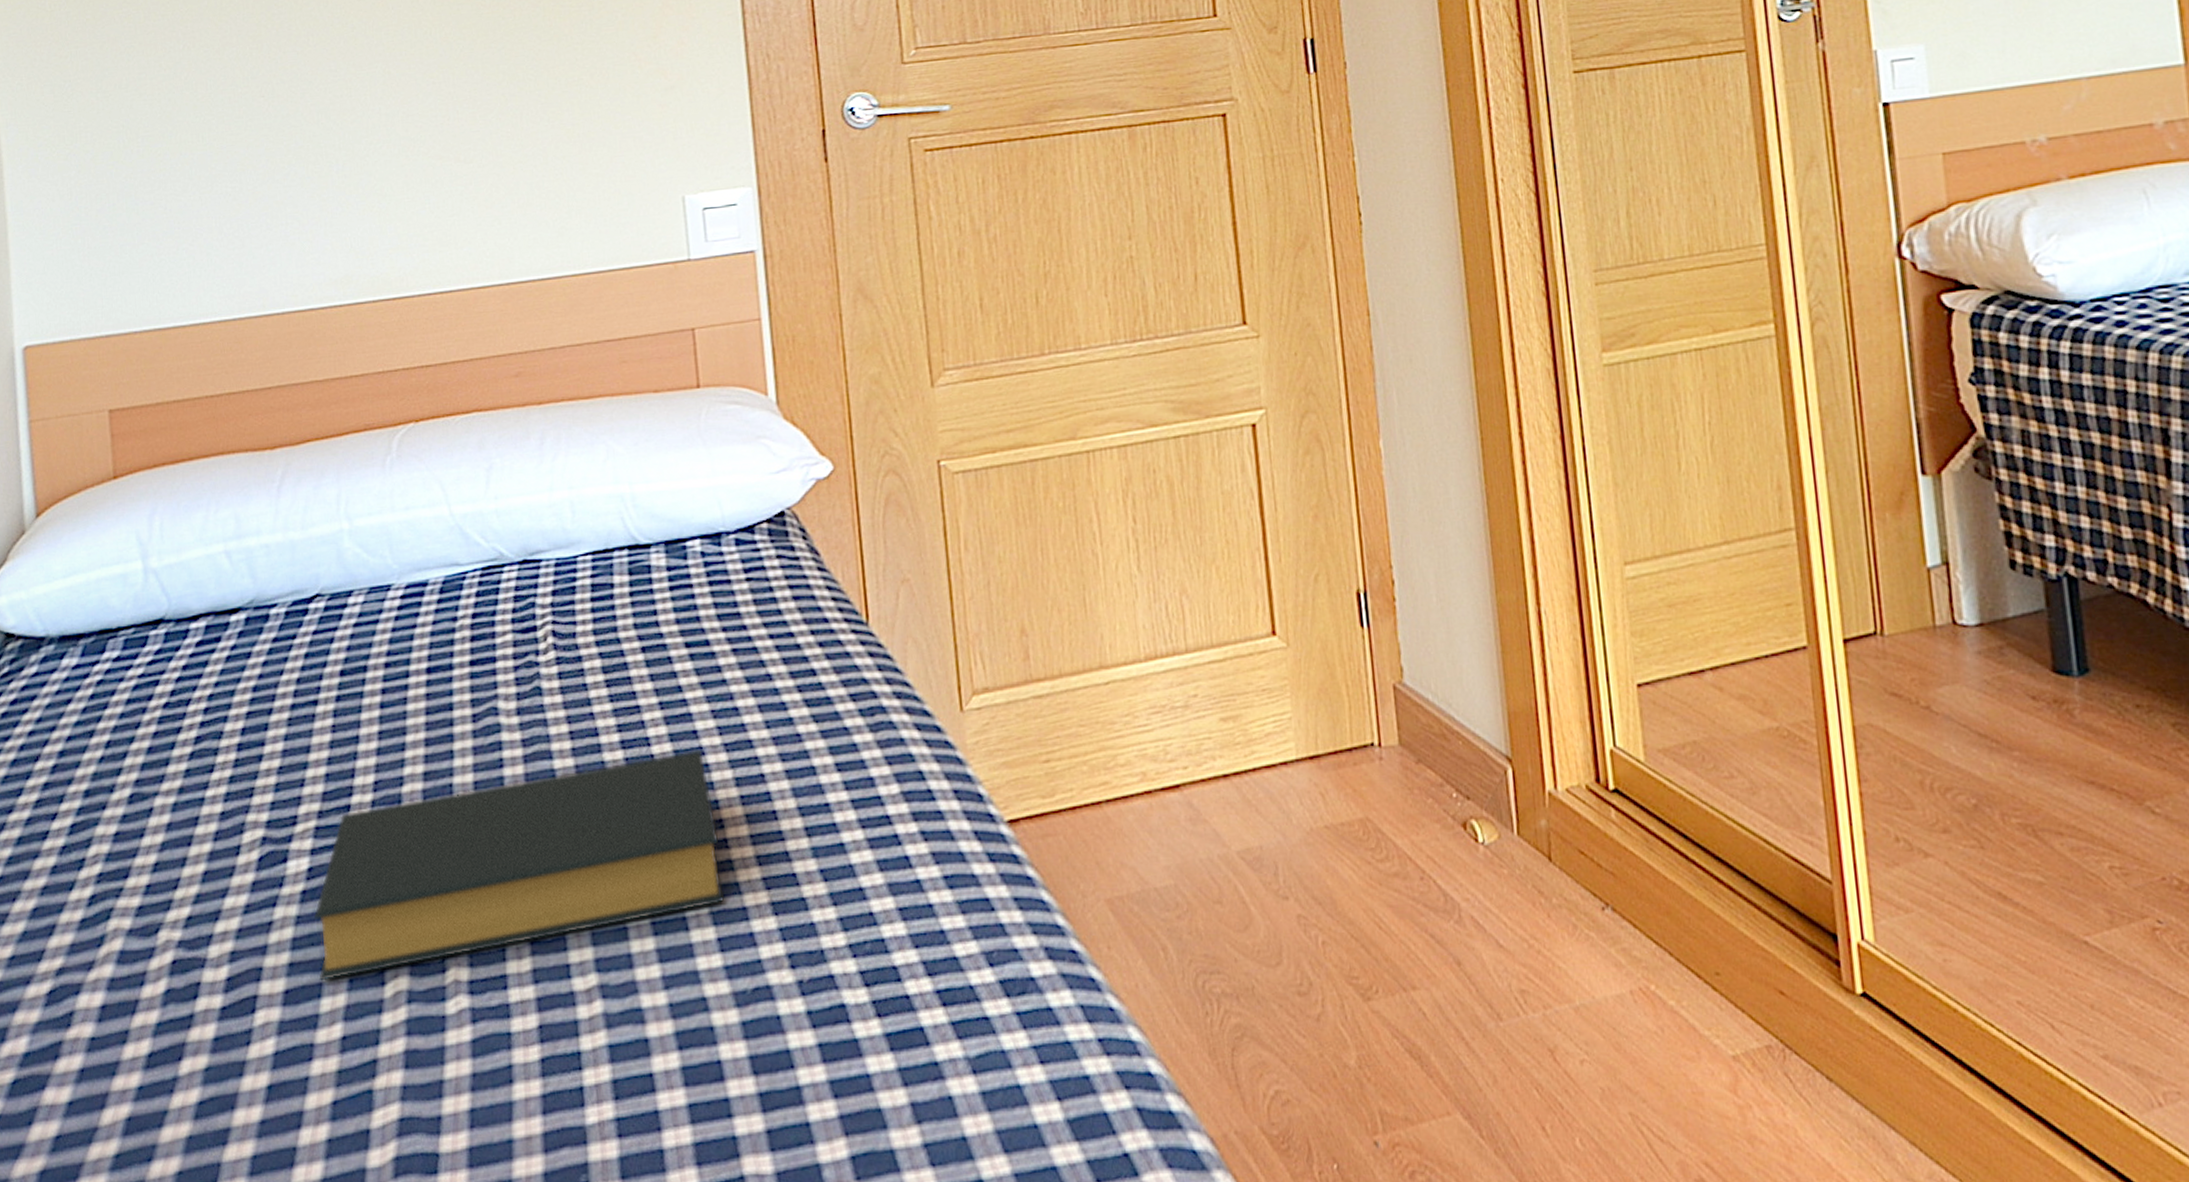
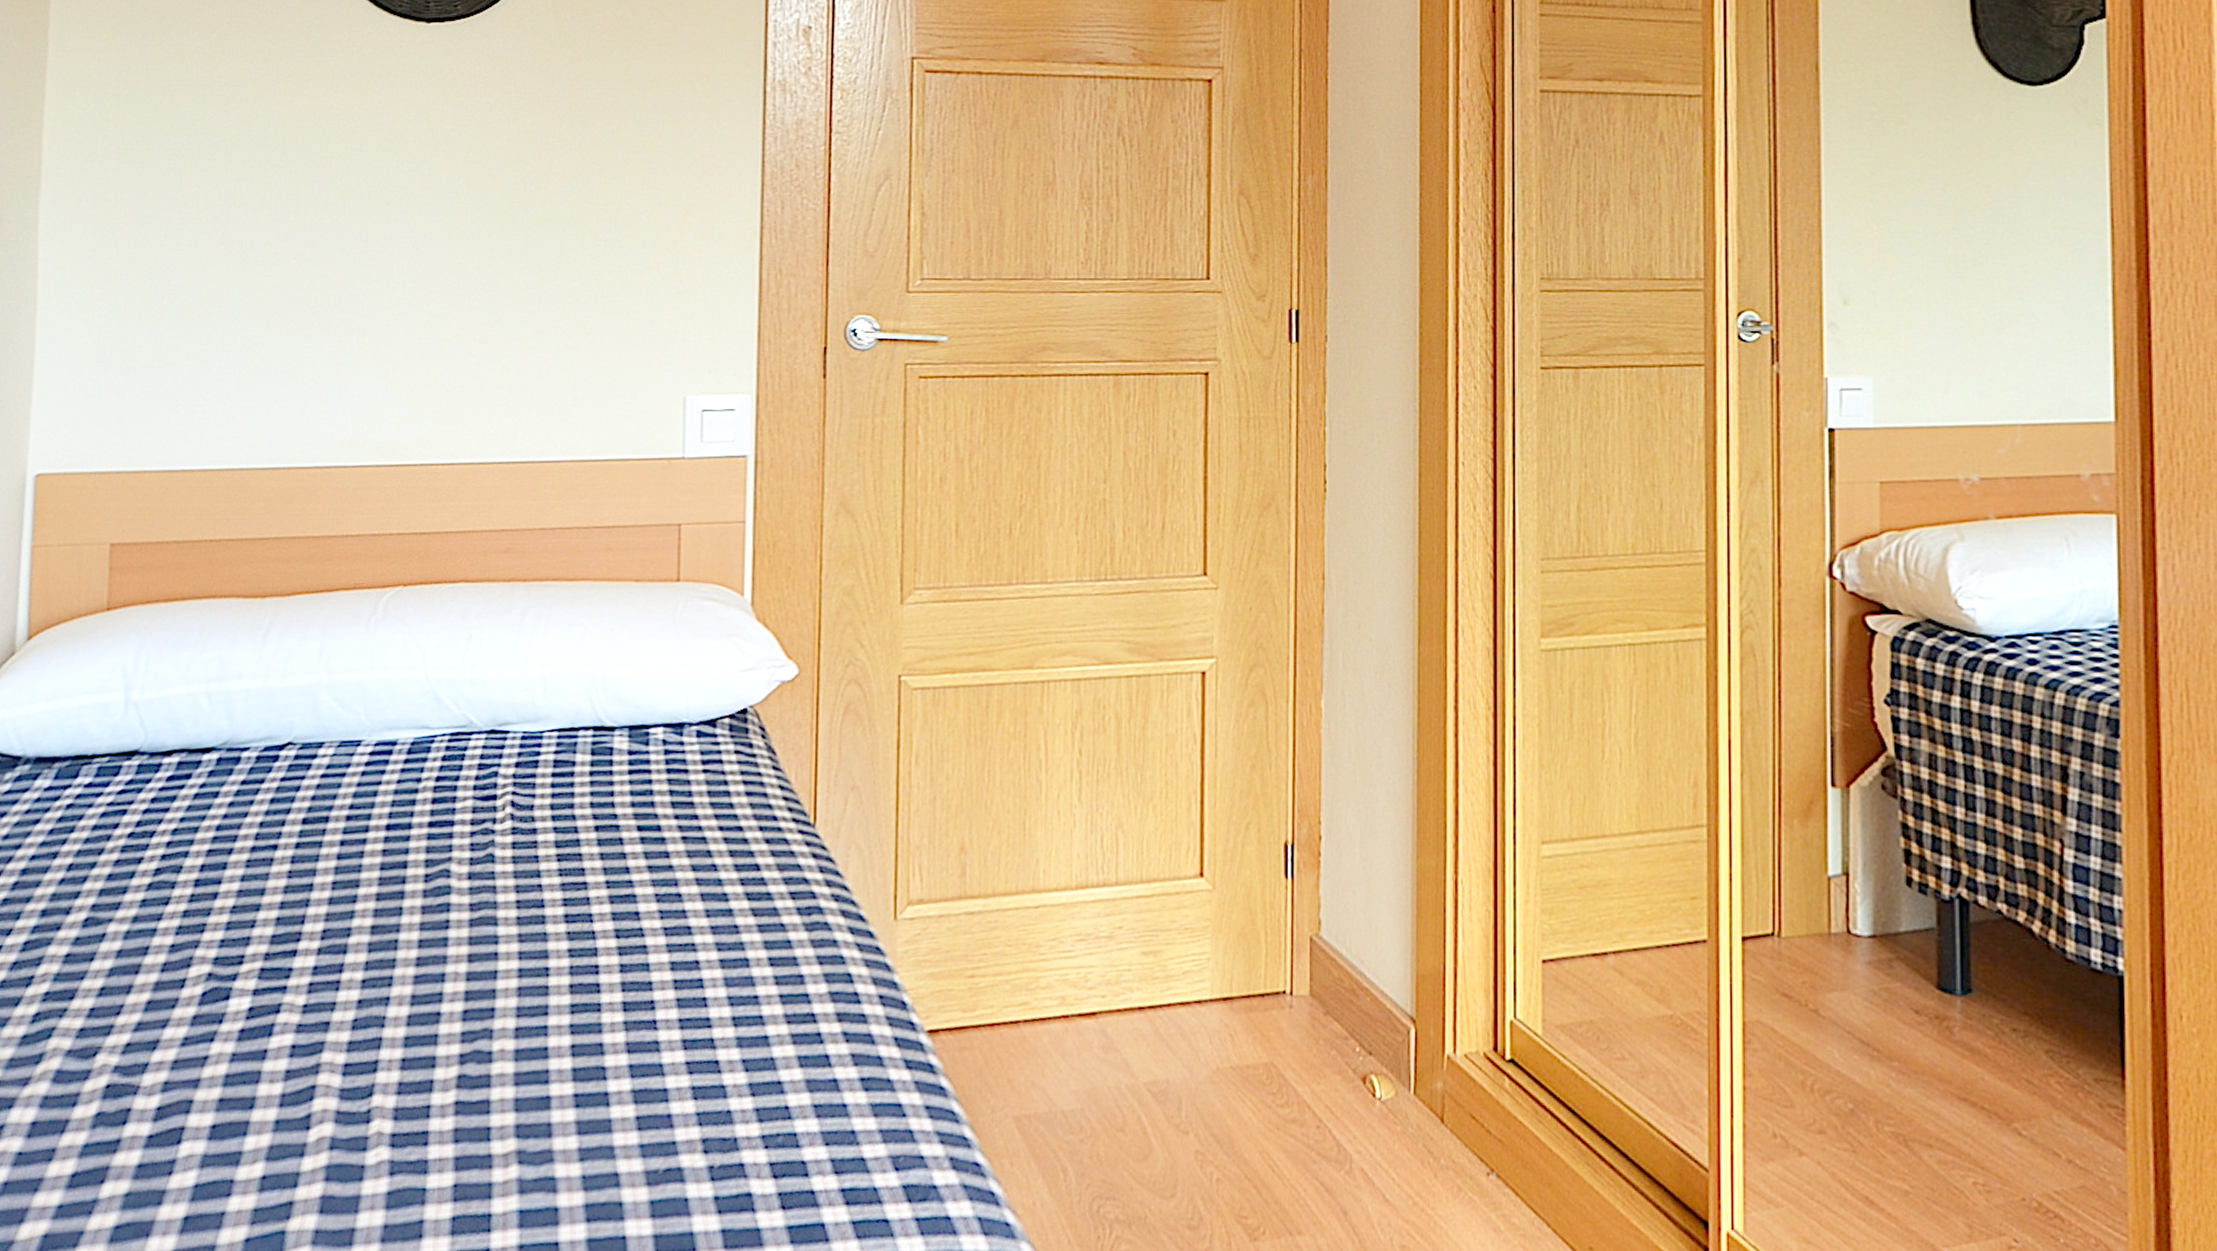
hardback book: present [313,750,725,981] -> none [246,931,649,1120]

